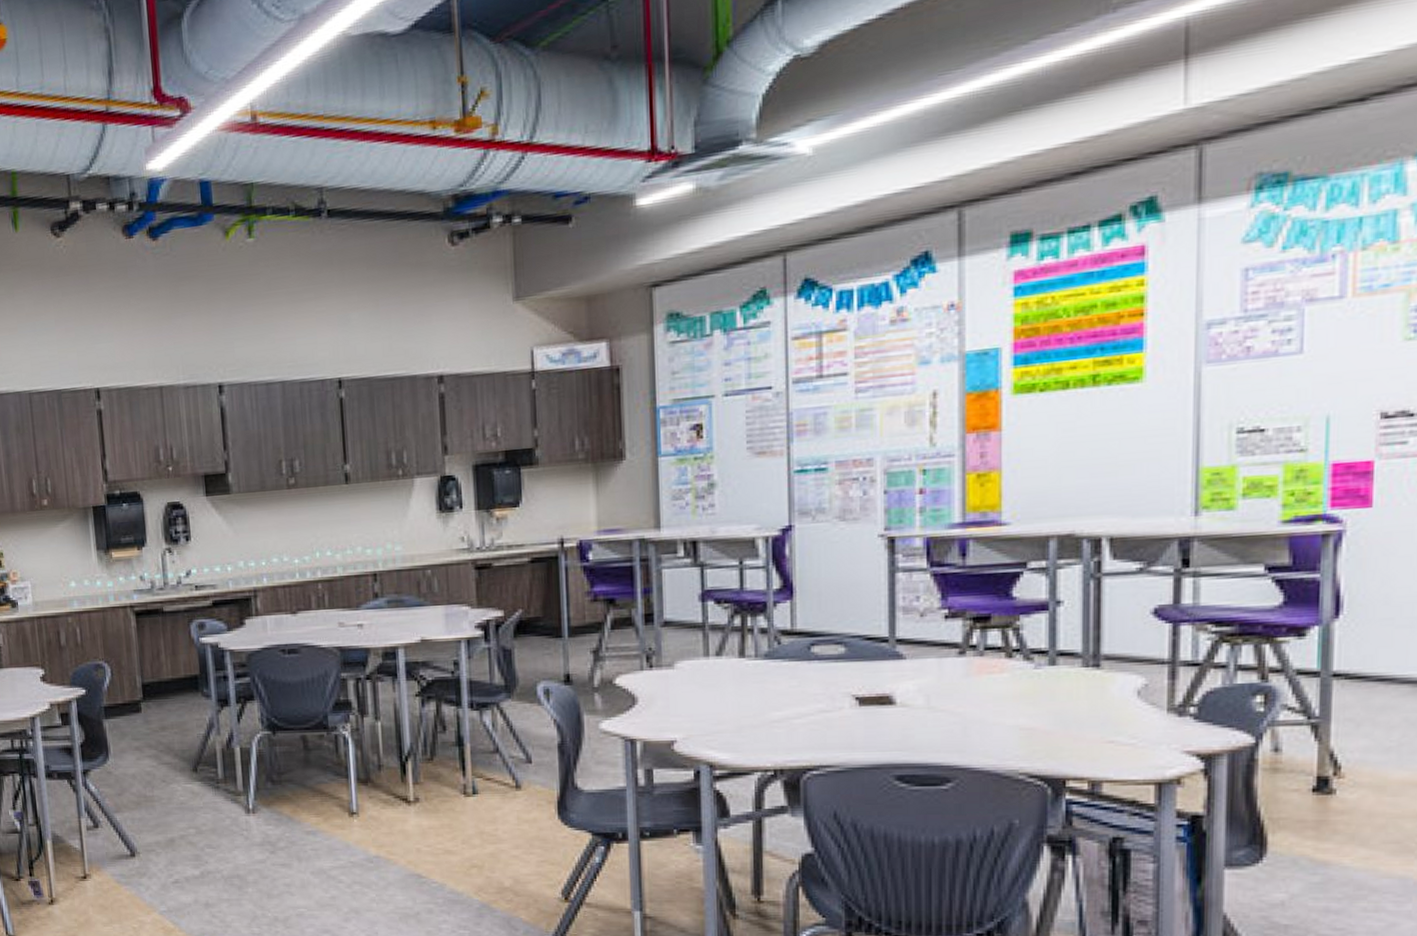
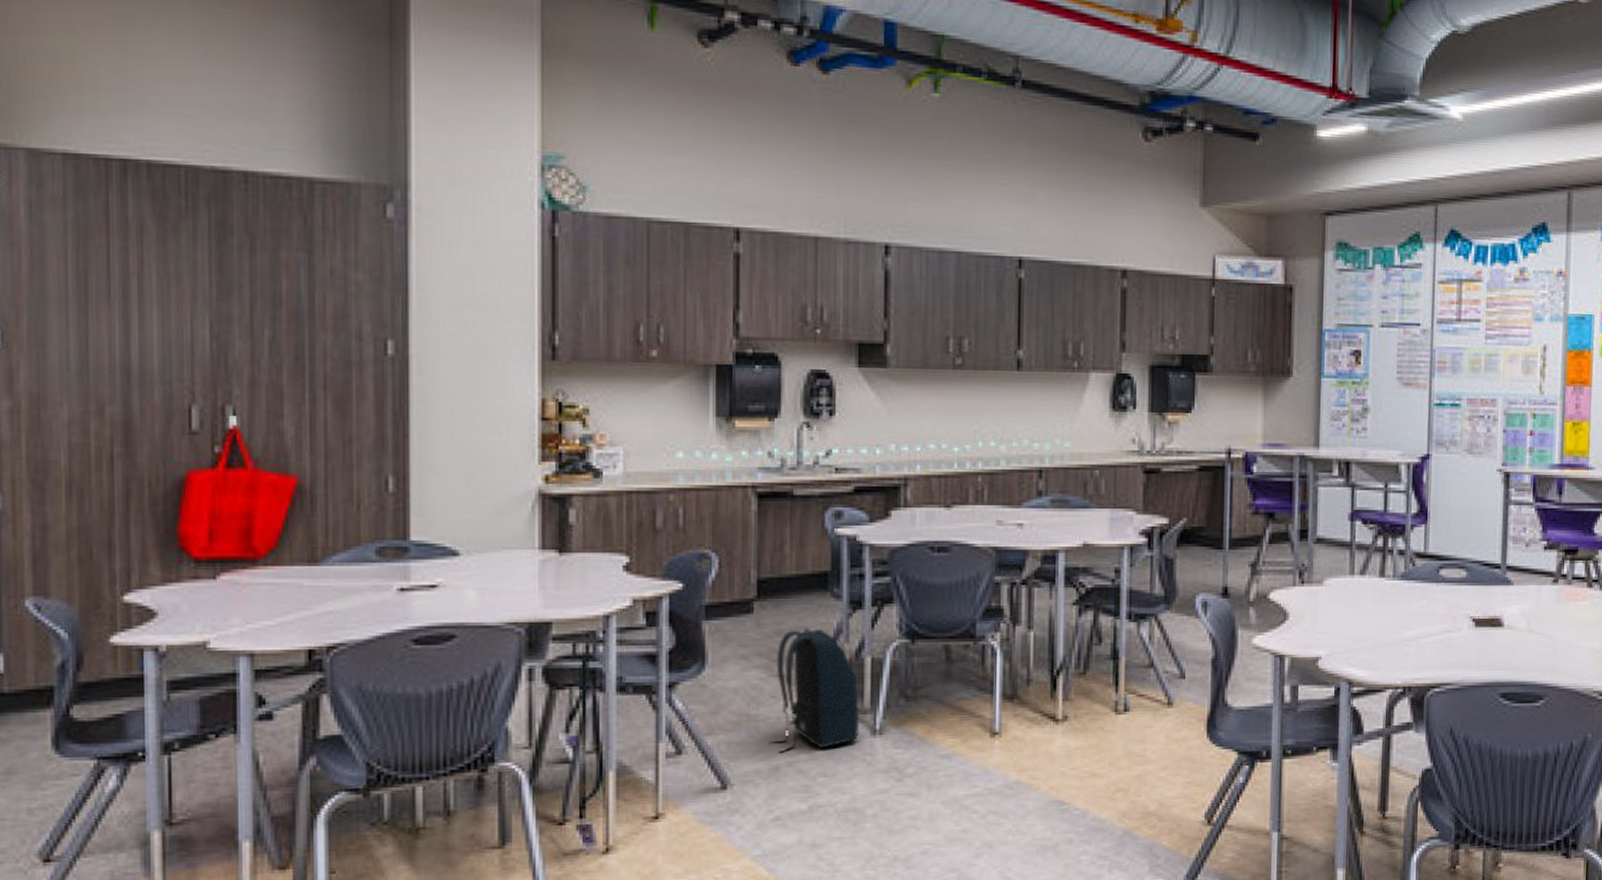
backpack: none [163,723,236,829] -> present [768,628,859,754]

